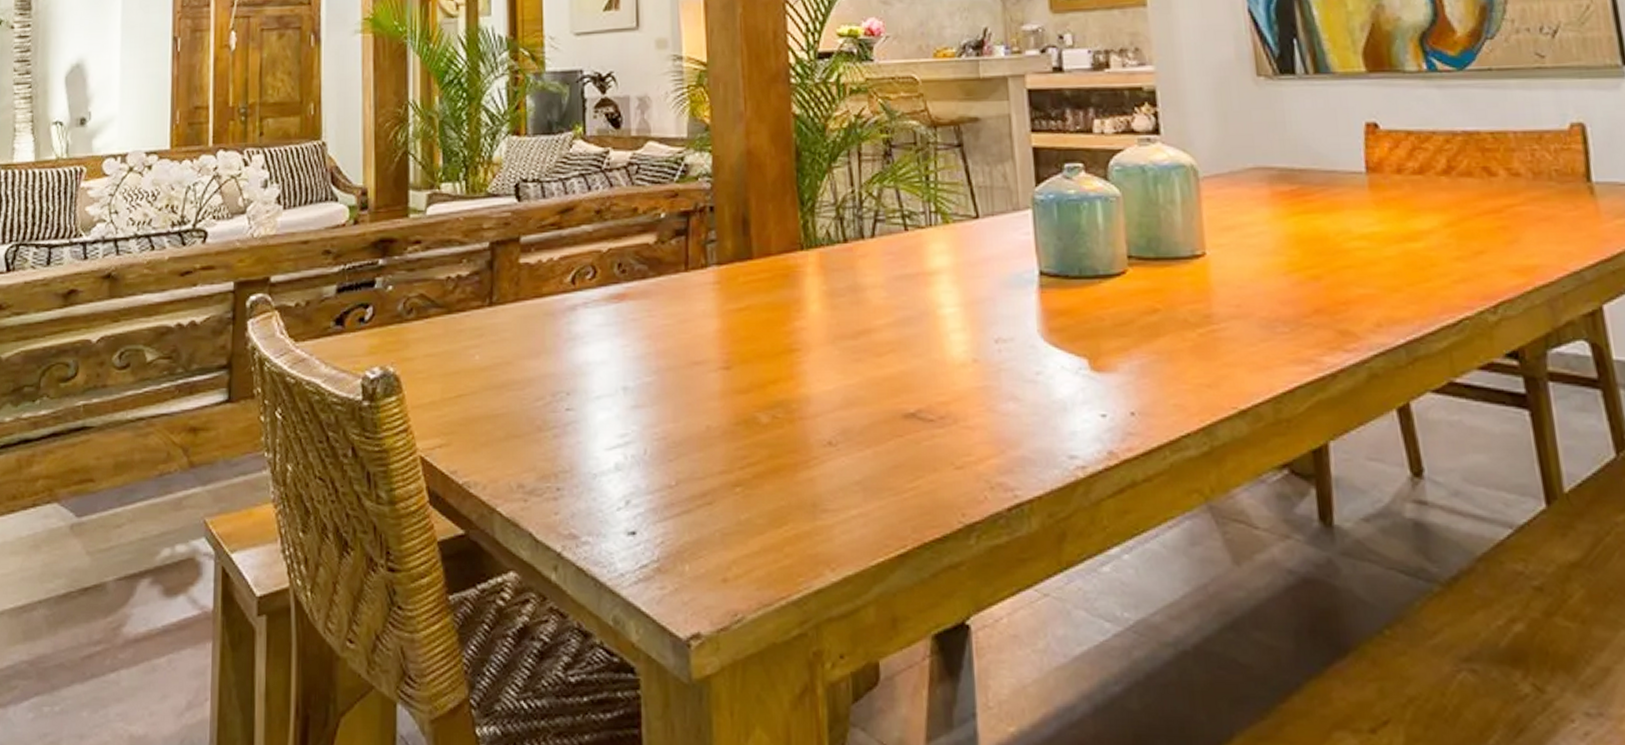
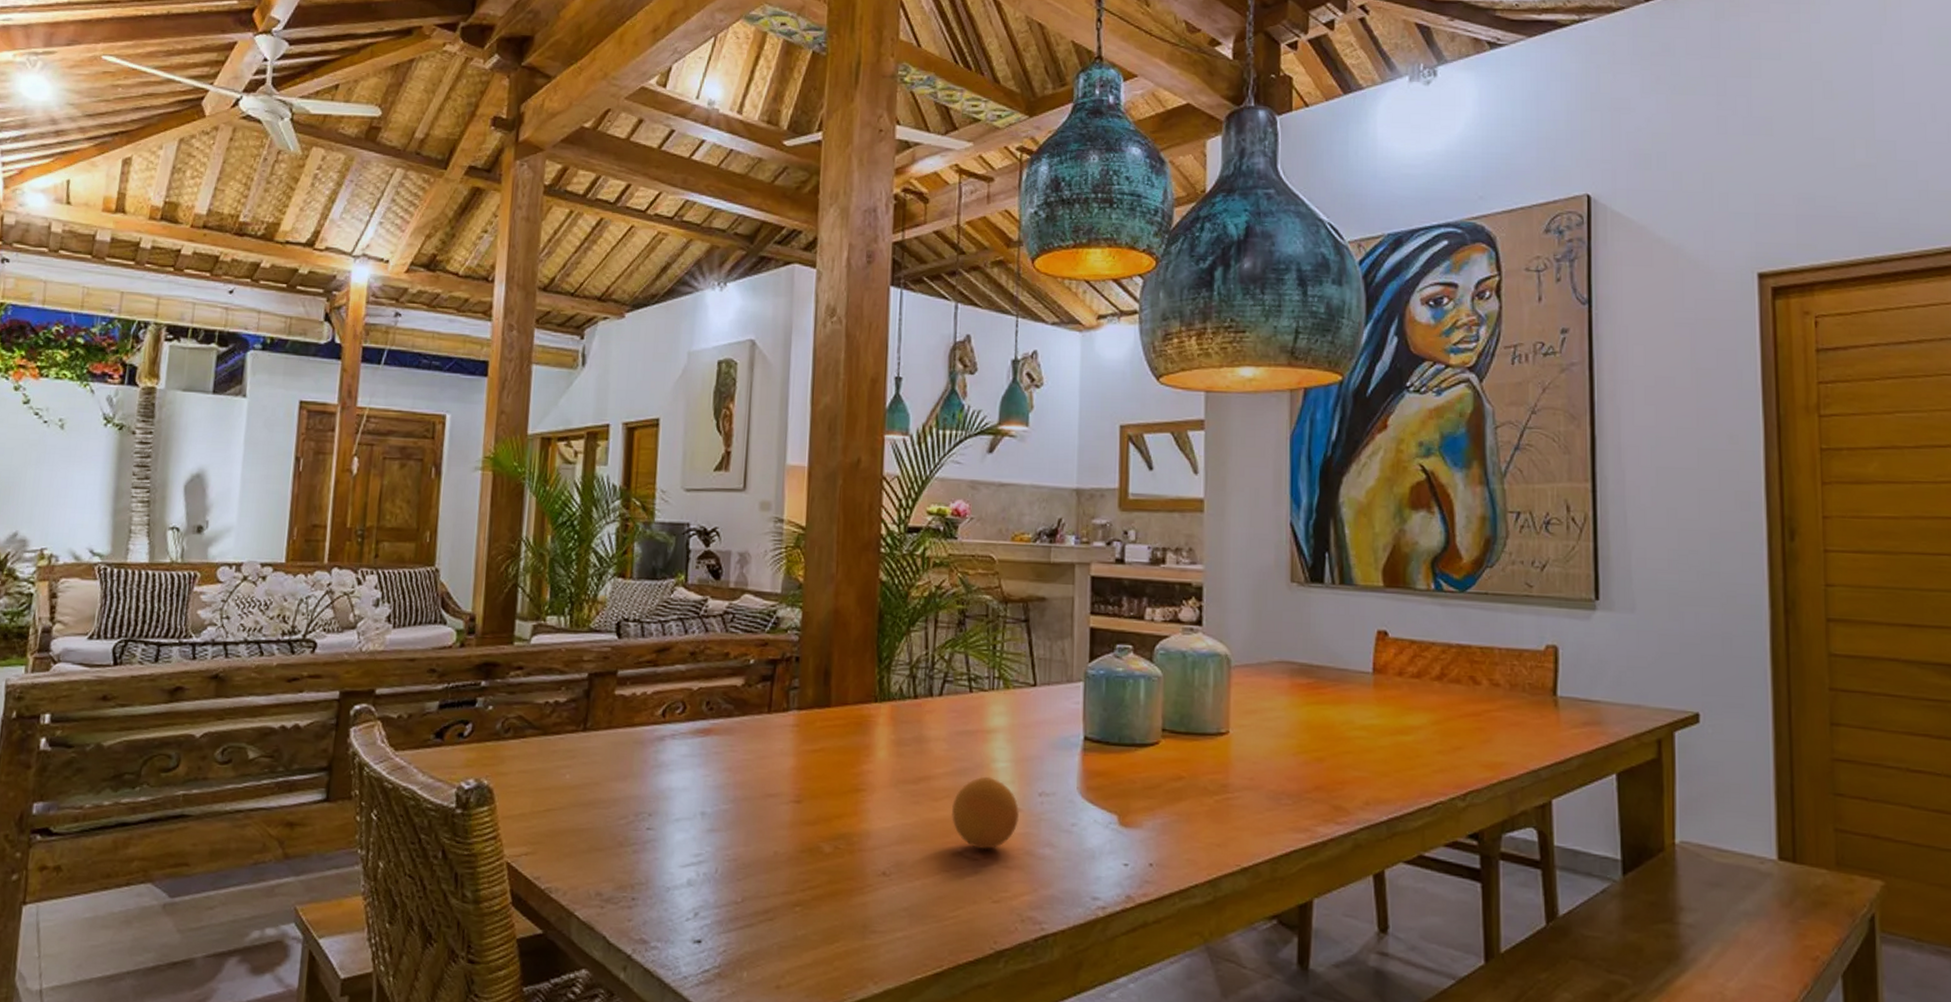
fruit: none [899,325,975,409] -> present [952,776,1019,850]

